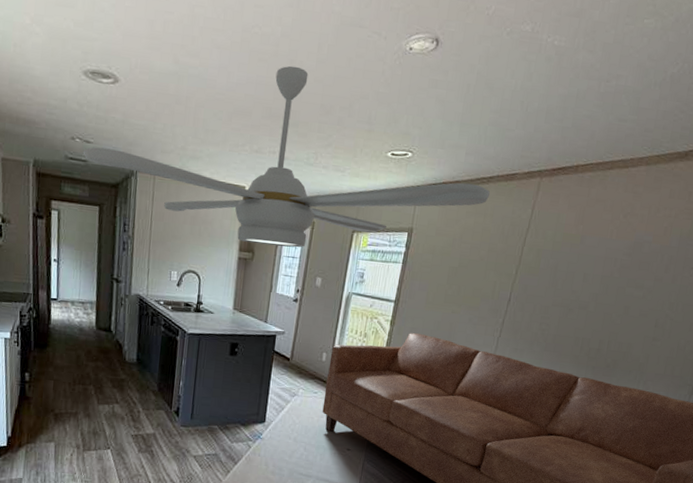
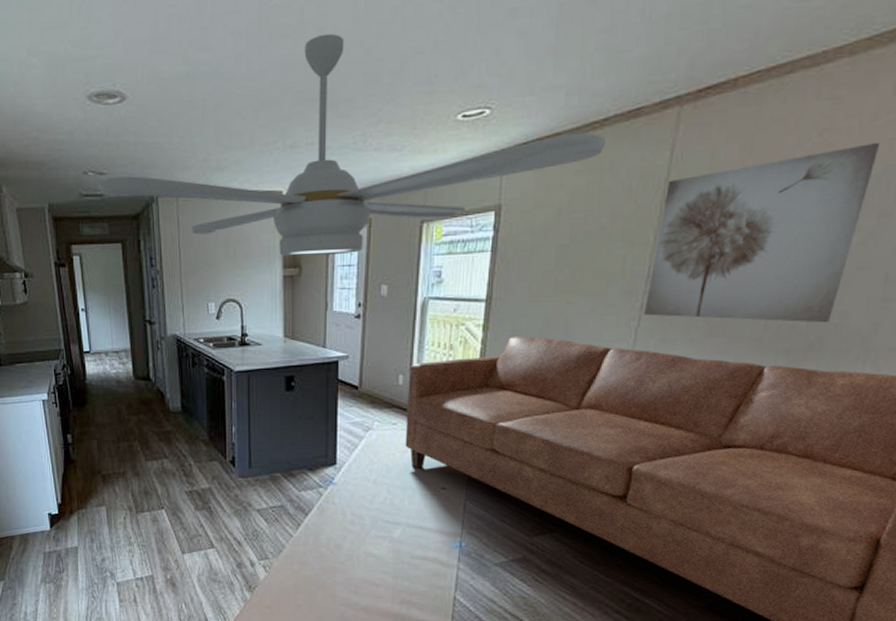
wall art: none [504,228,660,351] -> present [644,143,881,323]

